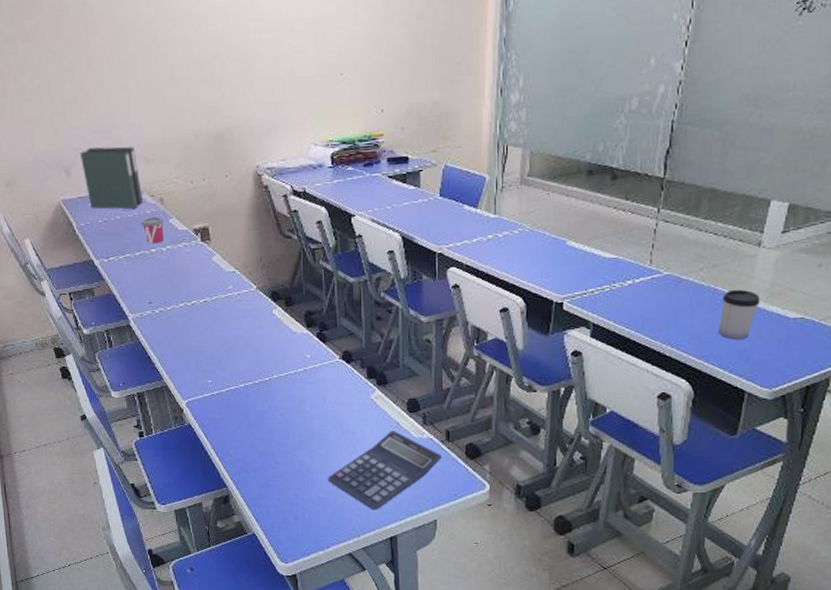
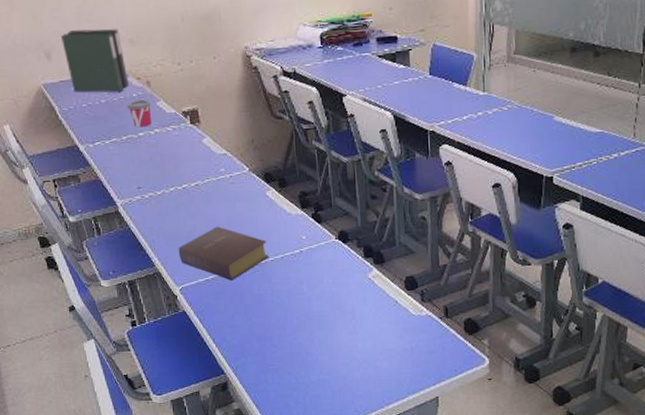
bible: none [185,342,274,396] -> present [178,226,269,281]
calculator: present [328,431,442,510] -> none [328,309,441,390]

